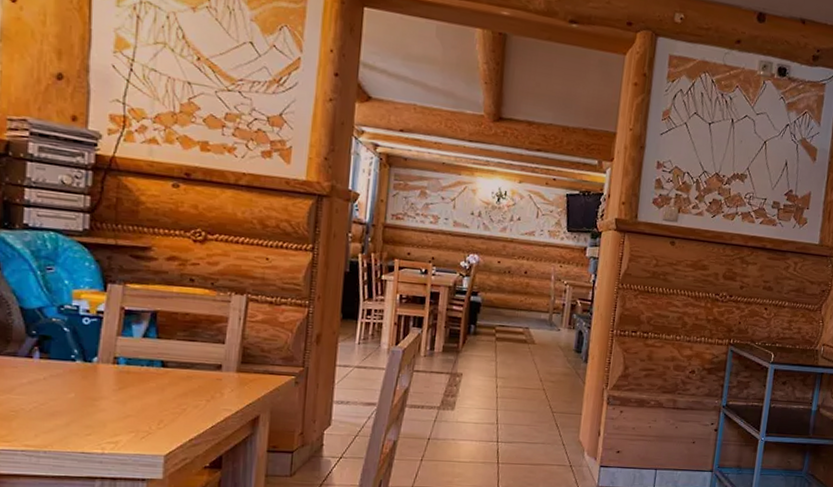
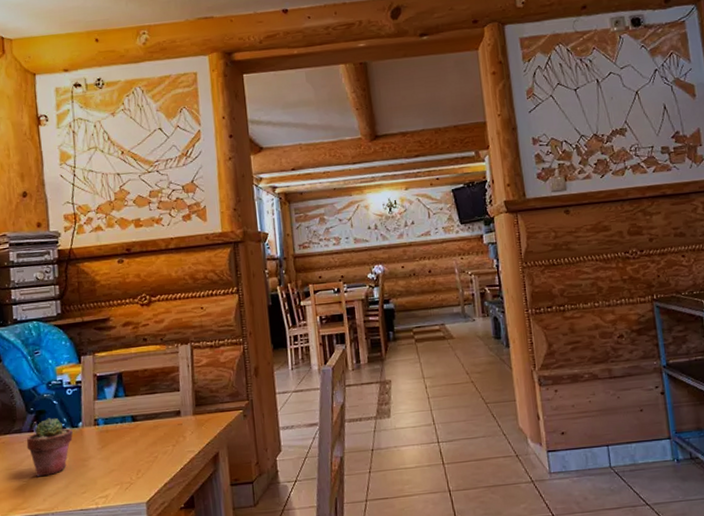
potted succulent: none [21,345,84,410] -> present [26,418,73,477]

